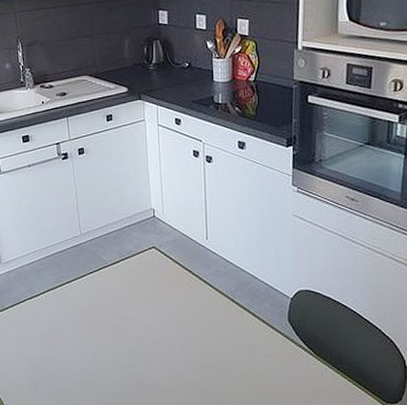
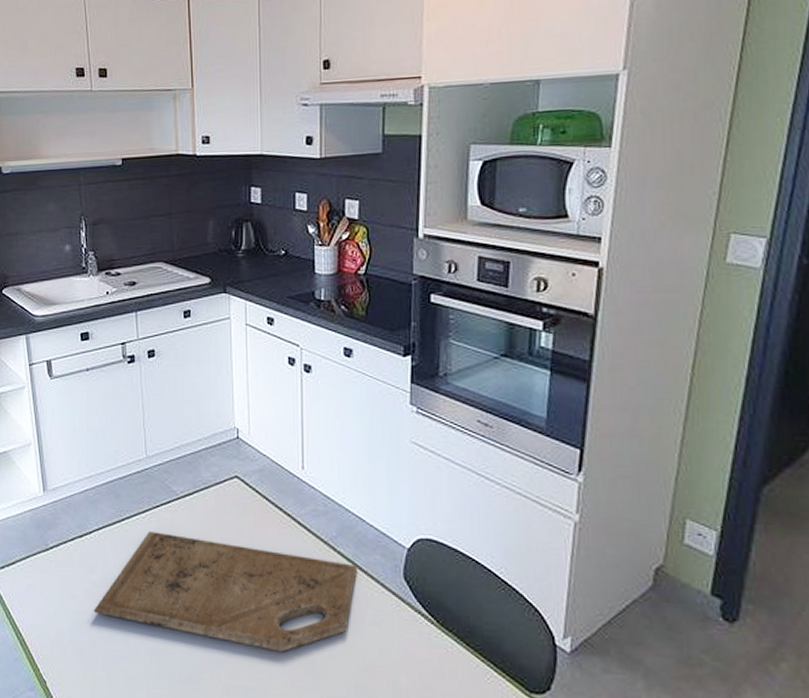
cutting board: none [43,292,252,381] -> present [93,530,358,653]

